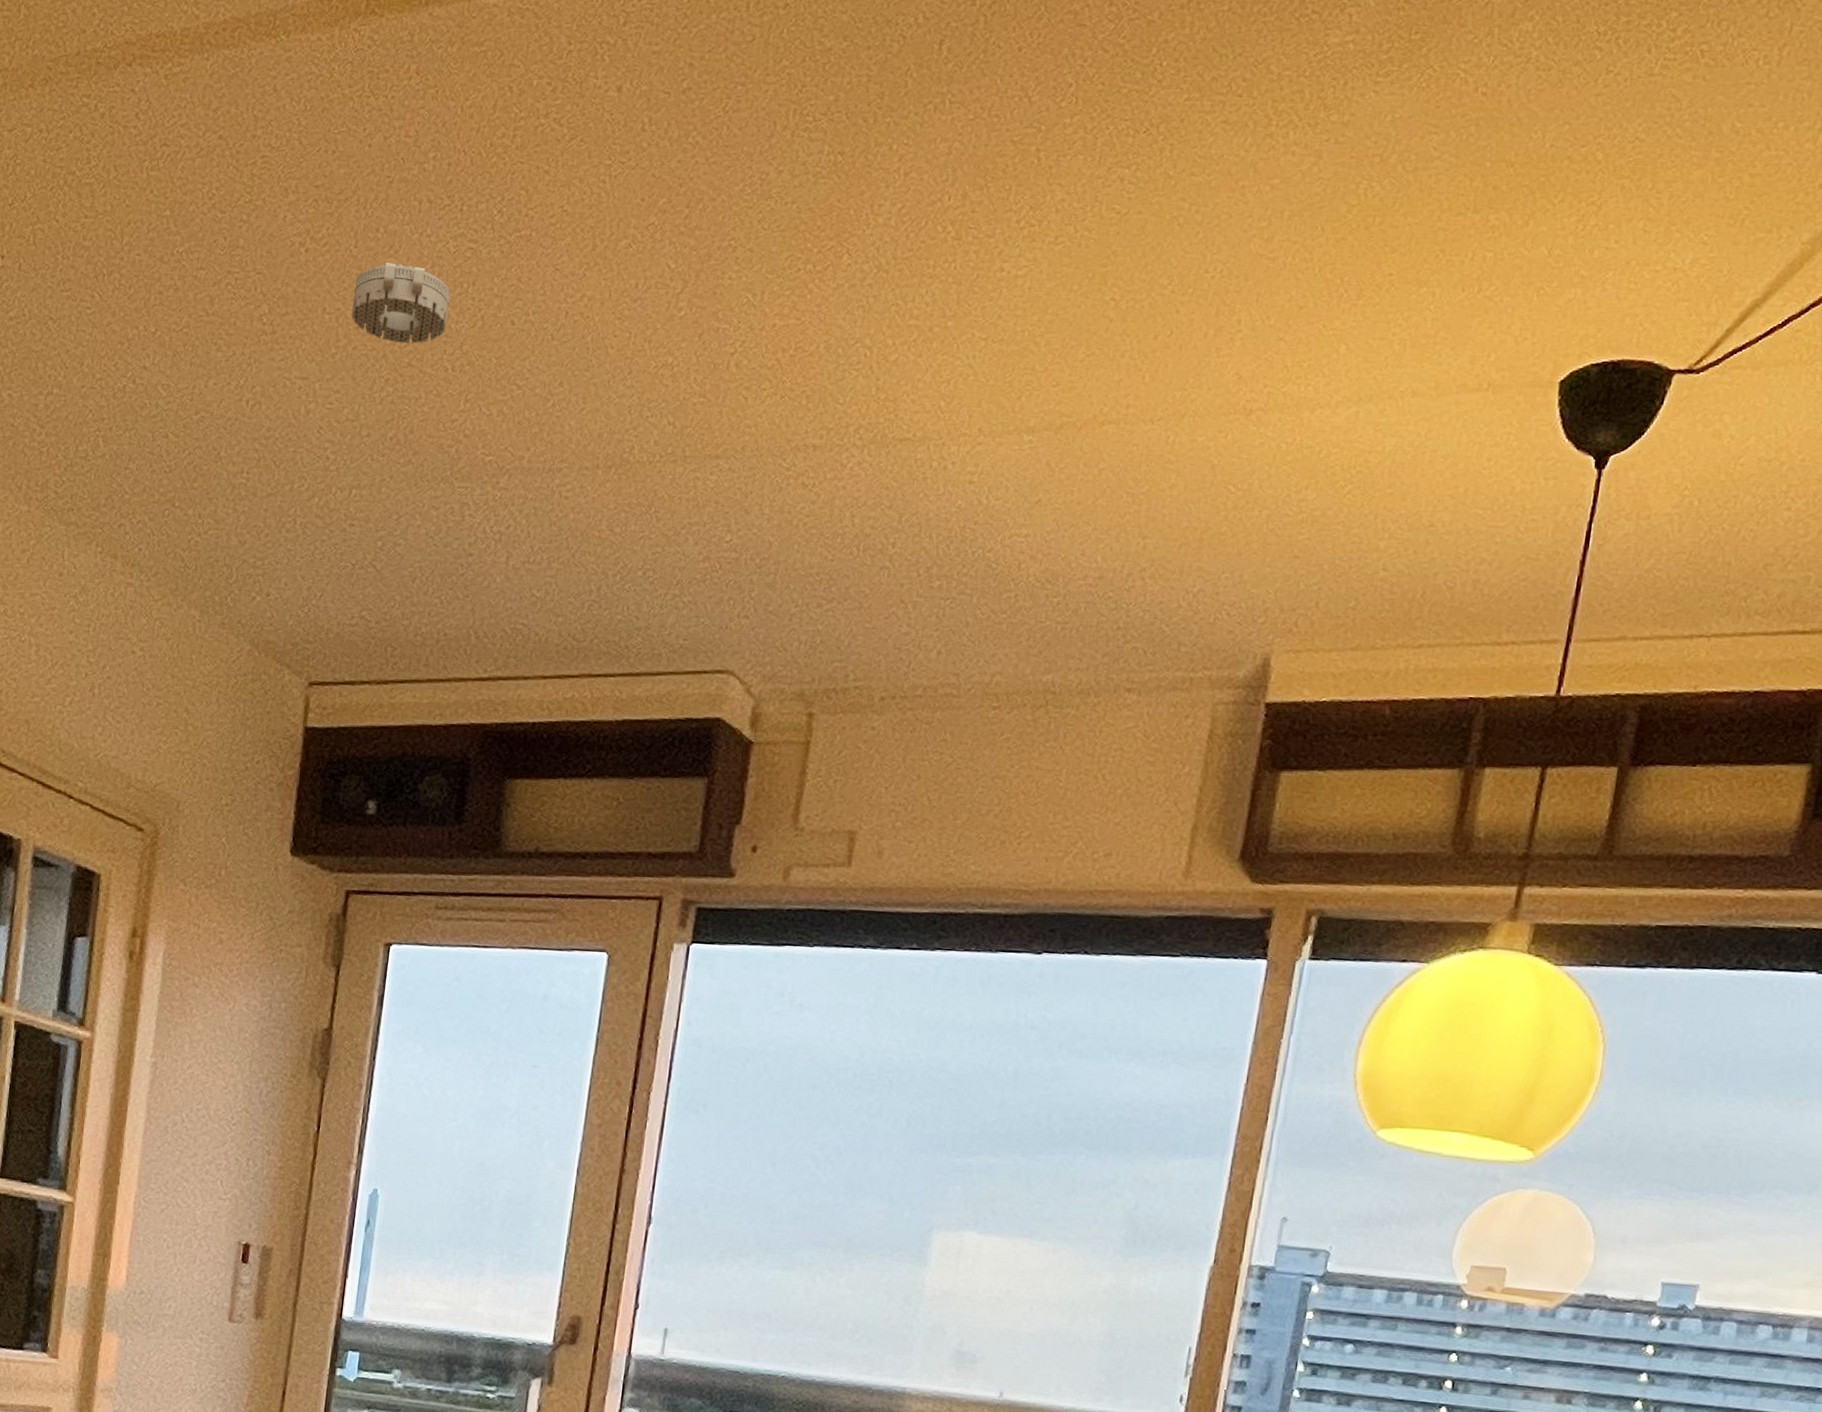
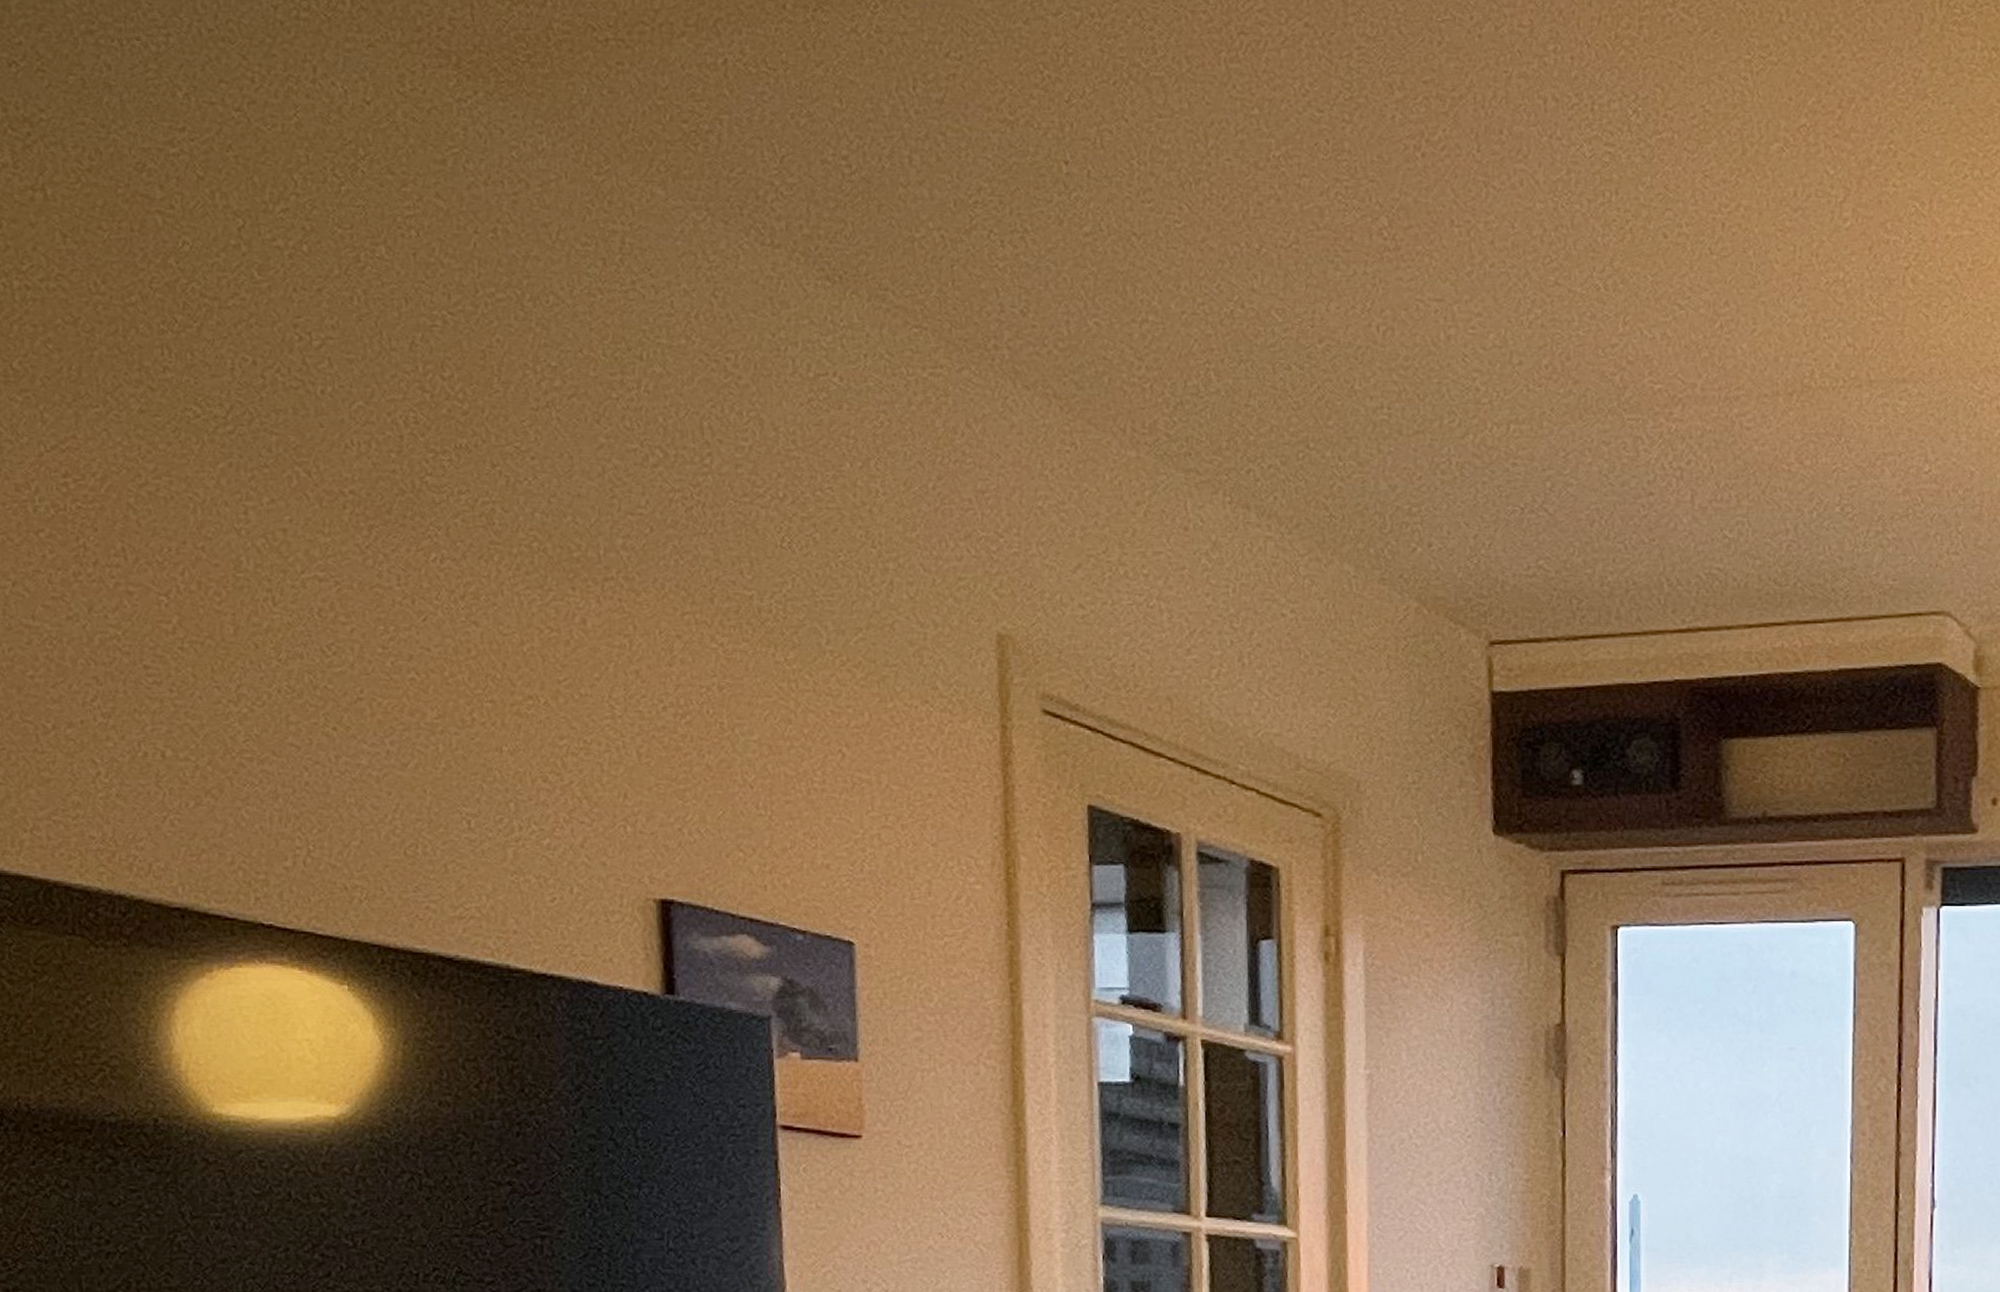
smoke detector: present [351,263,450,344] -> none [1482,169,1592,260]

